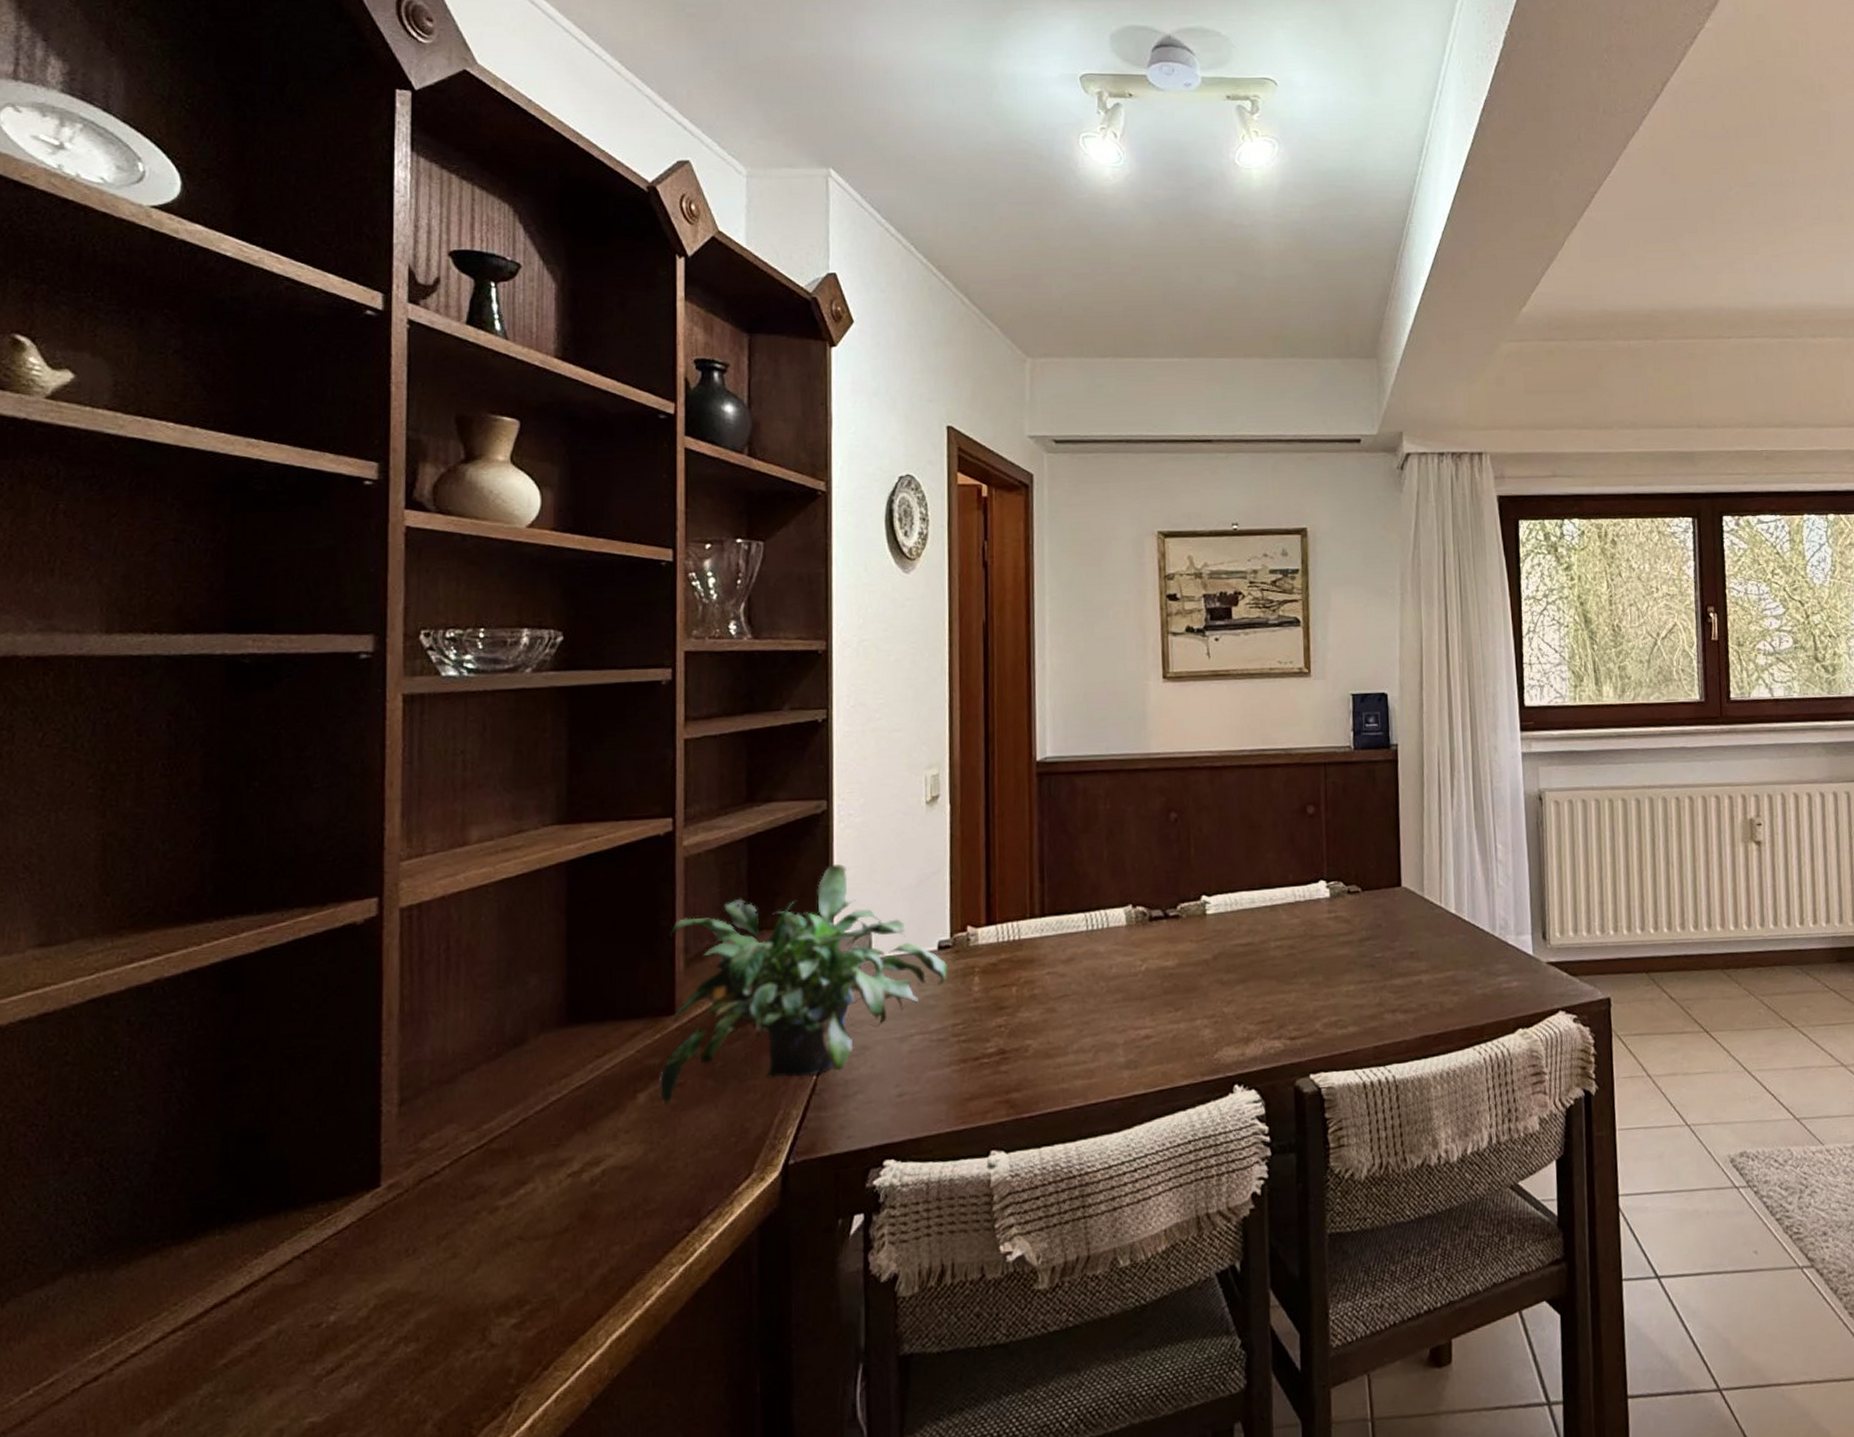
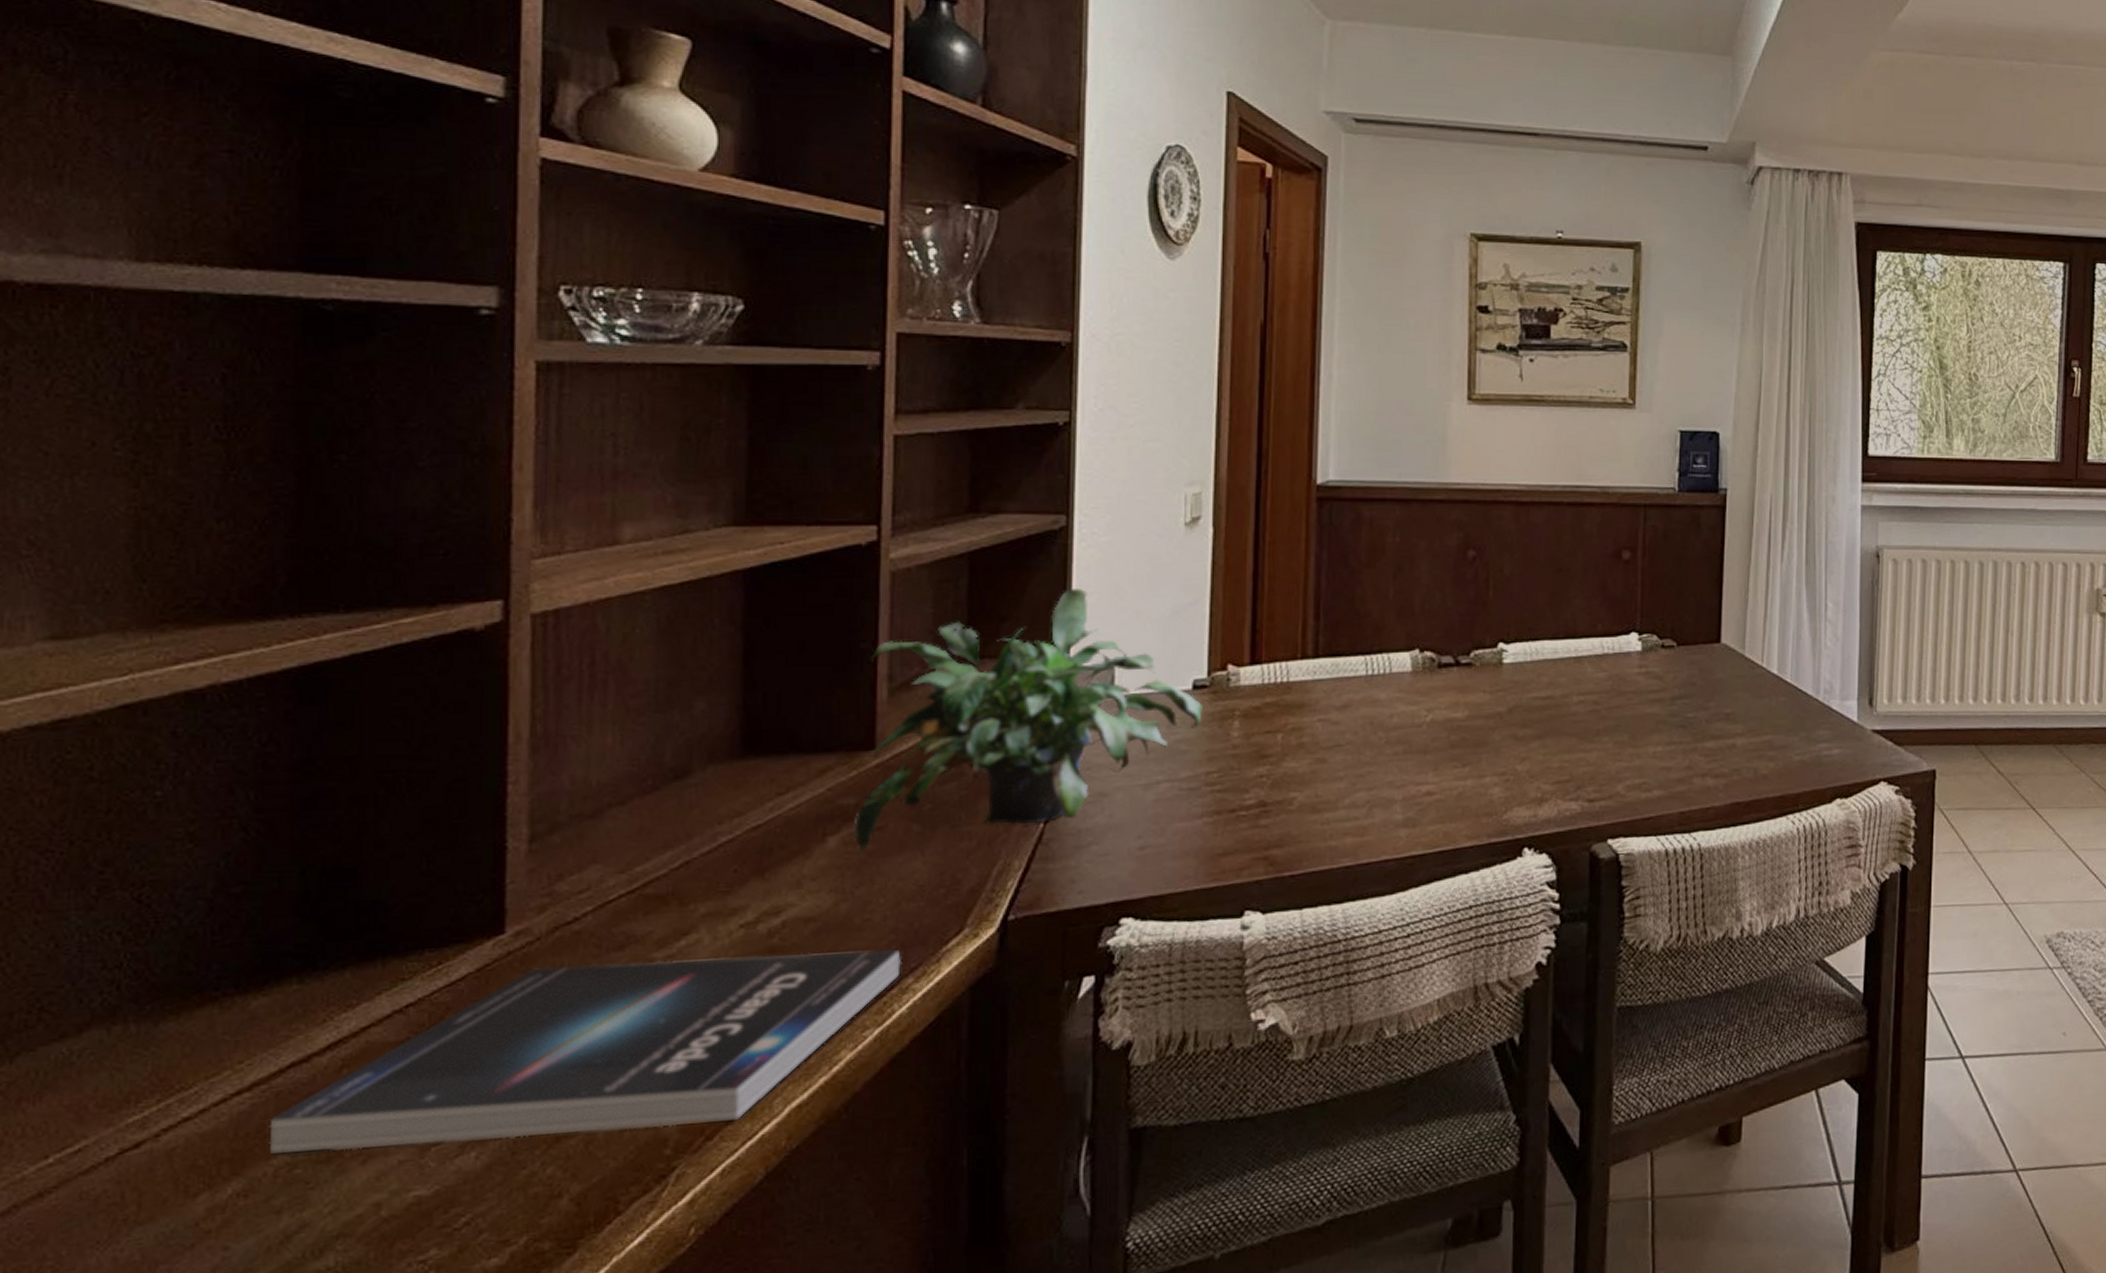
book: none [196,1194,702,1386] -> present [269,950,903,1155]

